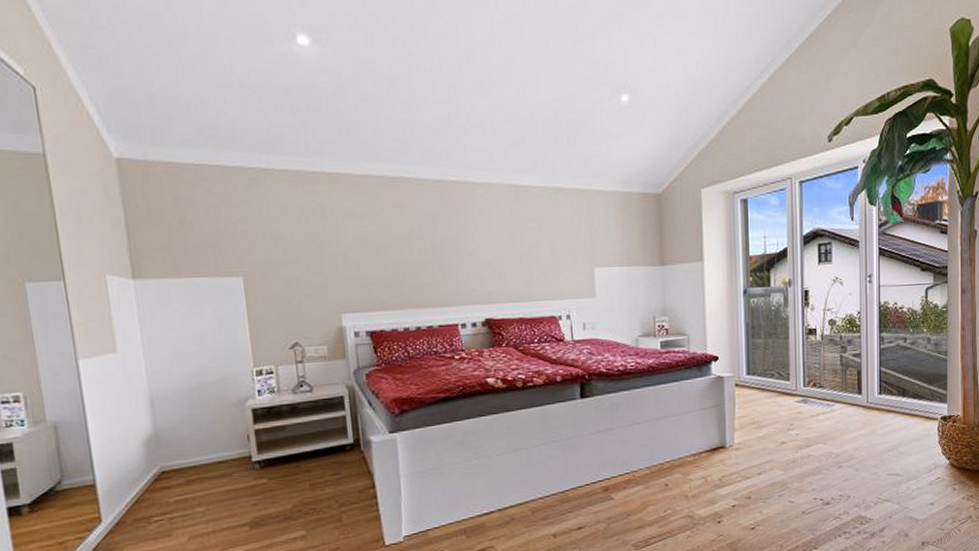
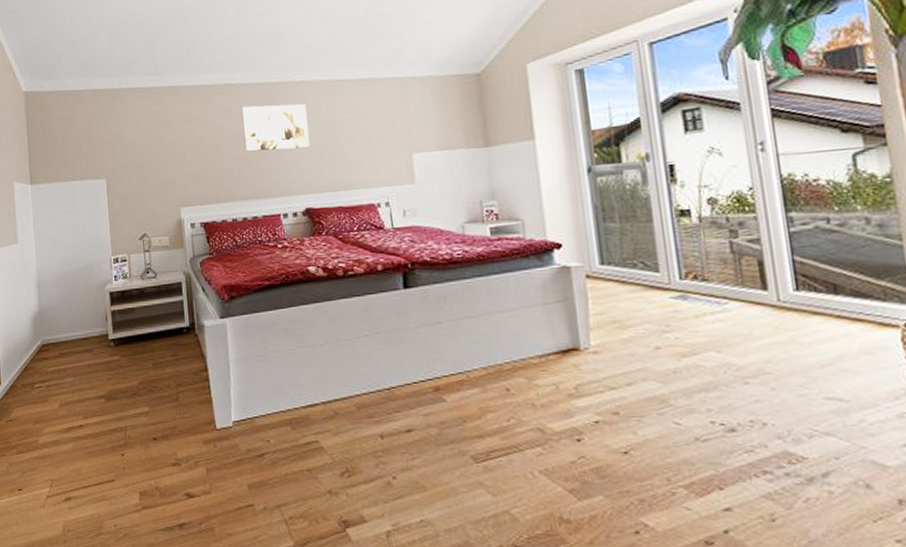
wall art: none [415,205,491,256] -> present [241,103,309,152]

